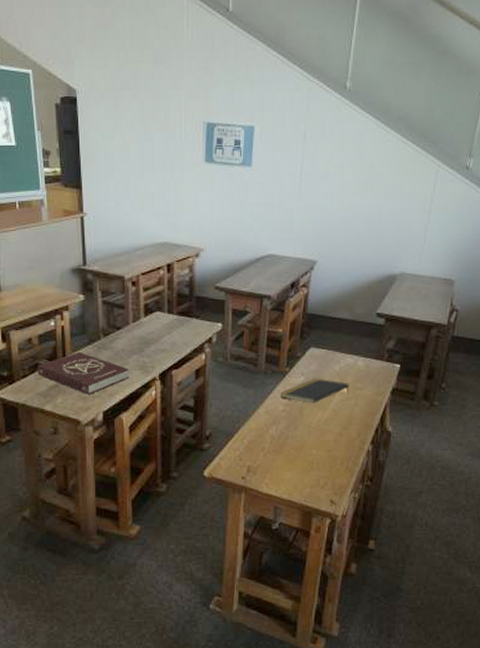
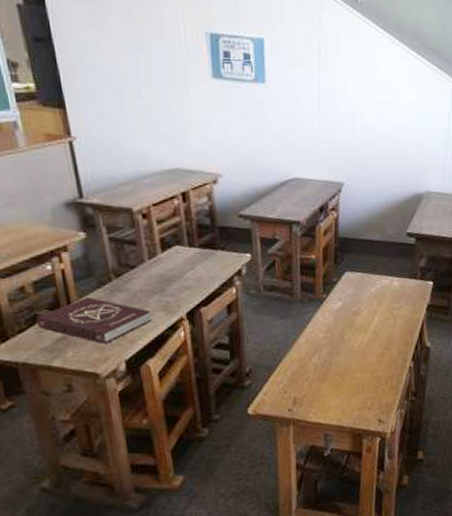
notepad: present [280,378,349,403] -> none [319,302,388,328]

